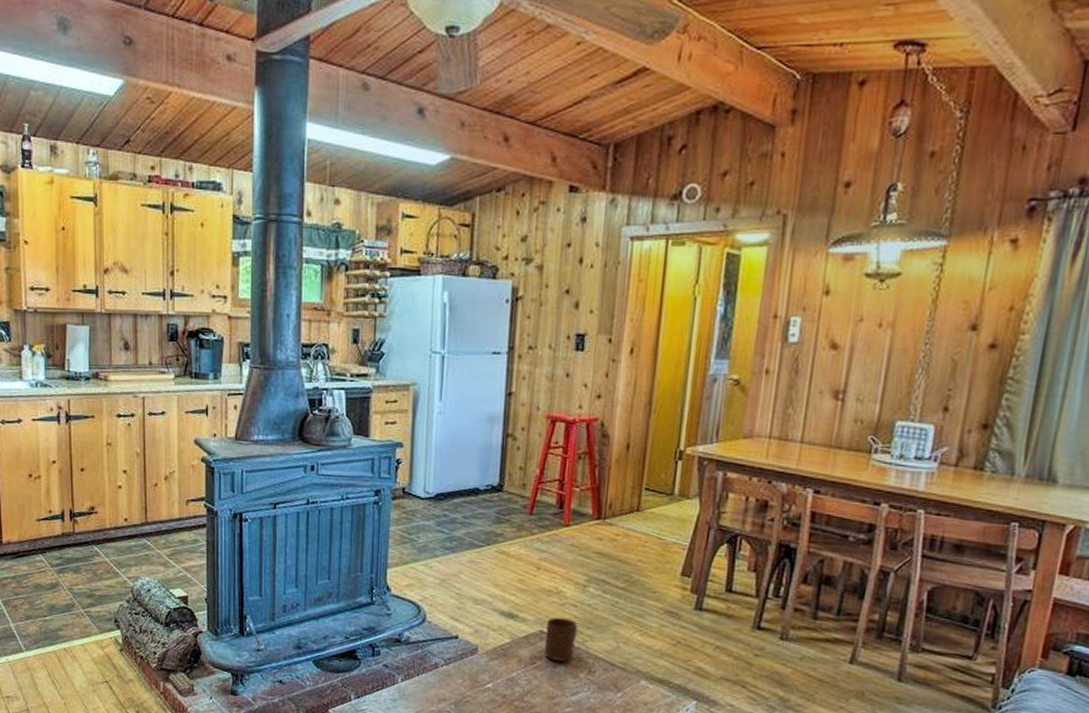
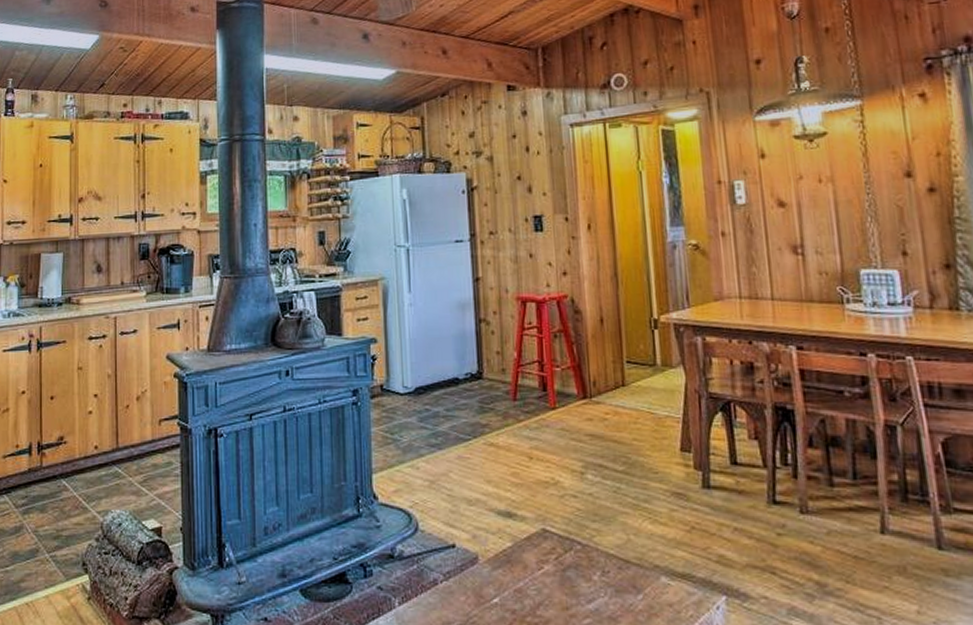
cup: present [544,617,578,662] -> none [547,511,583,563]

